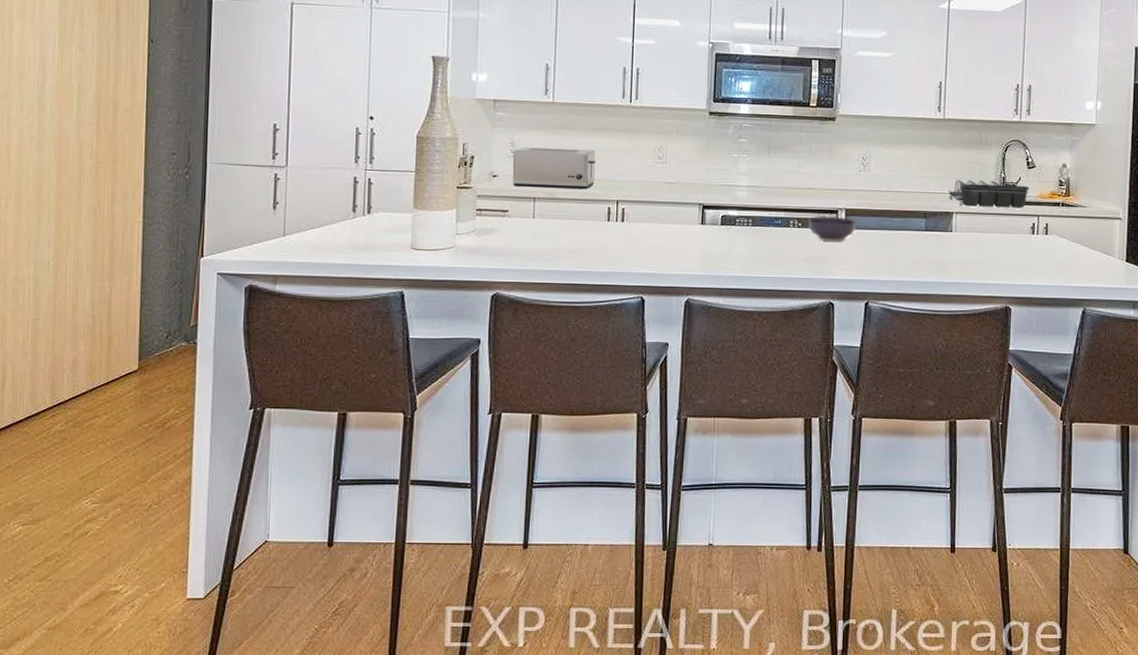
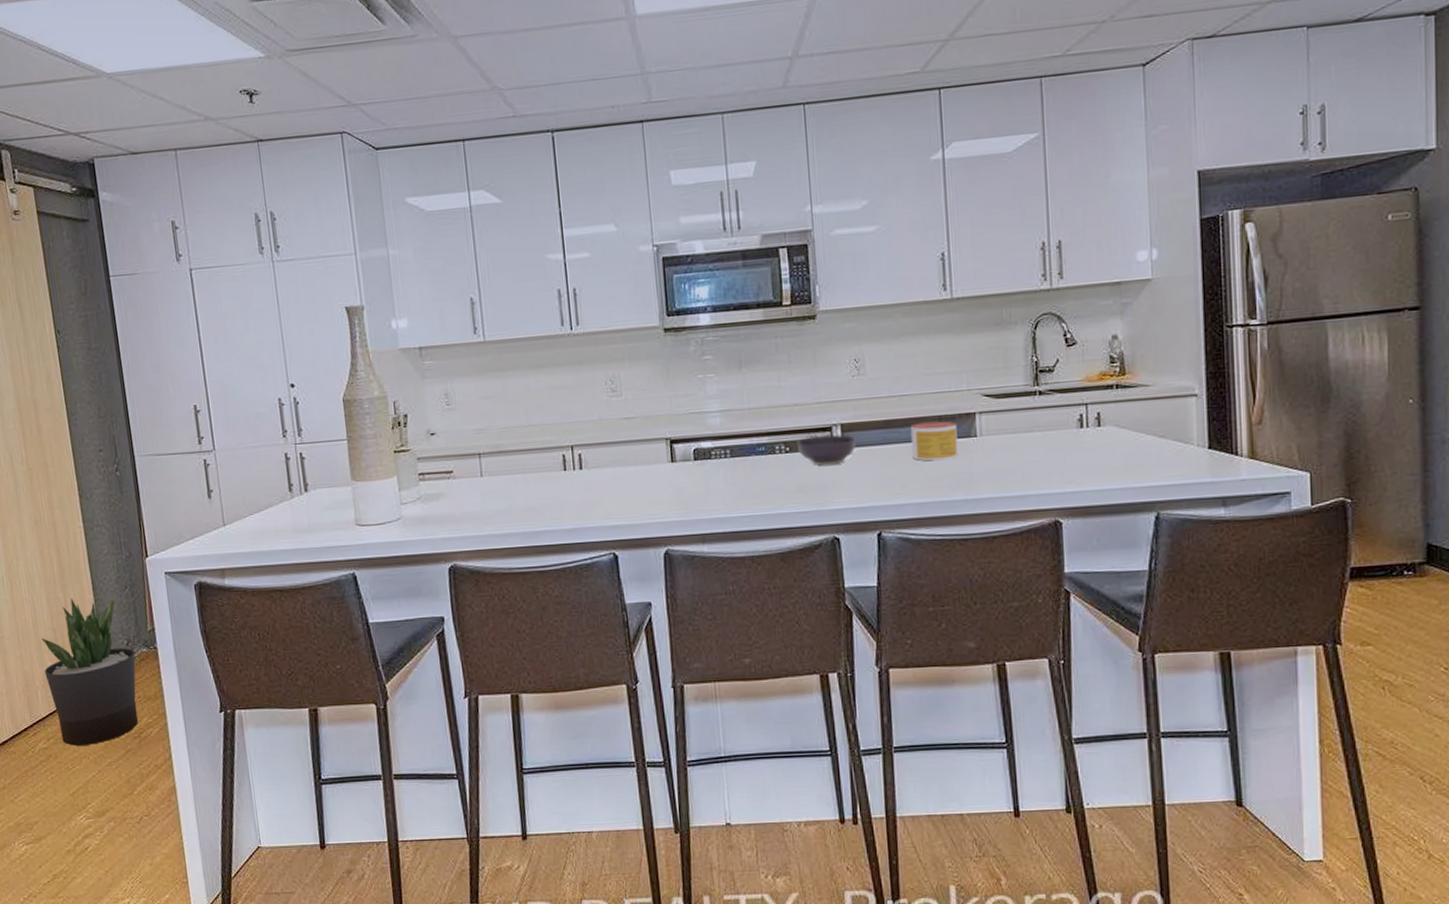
planter: none [75,288,173,431] -> present [41,594,139,746]
toaster: present [512,147,596,190] -> none [448,390,544,444]
food container: none [900,215,938,248] -> present [910,421,959,462]
dish rack: present [948,180,1030,209] -> none [966,365,1071,404]

